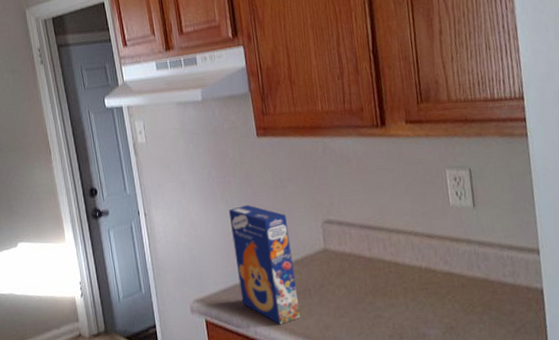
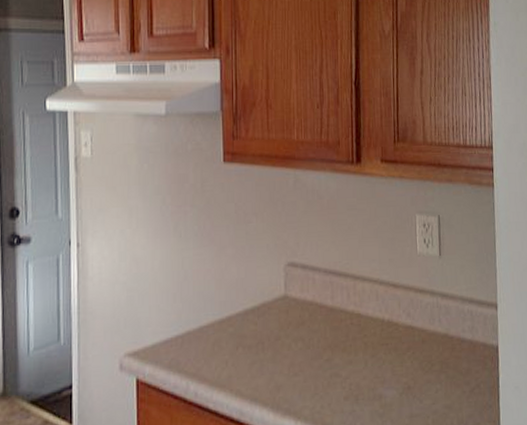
cereal box: present [228,205,301,324] -> none [180,240,250,384]

